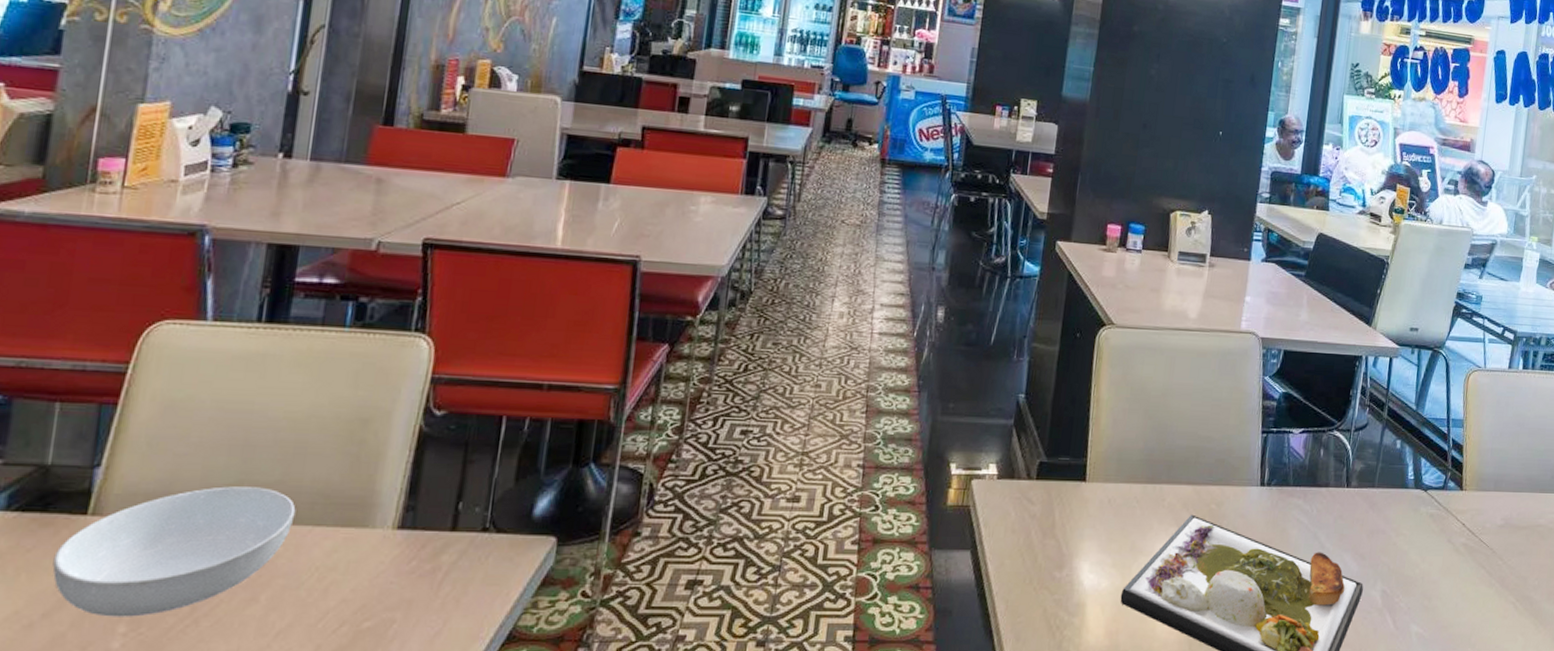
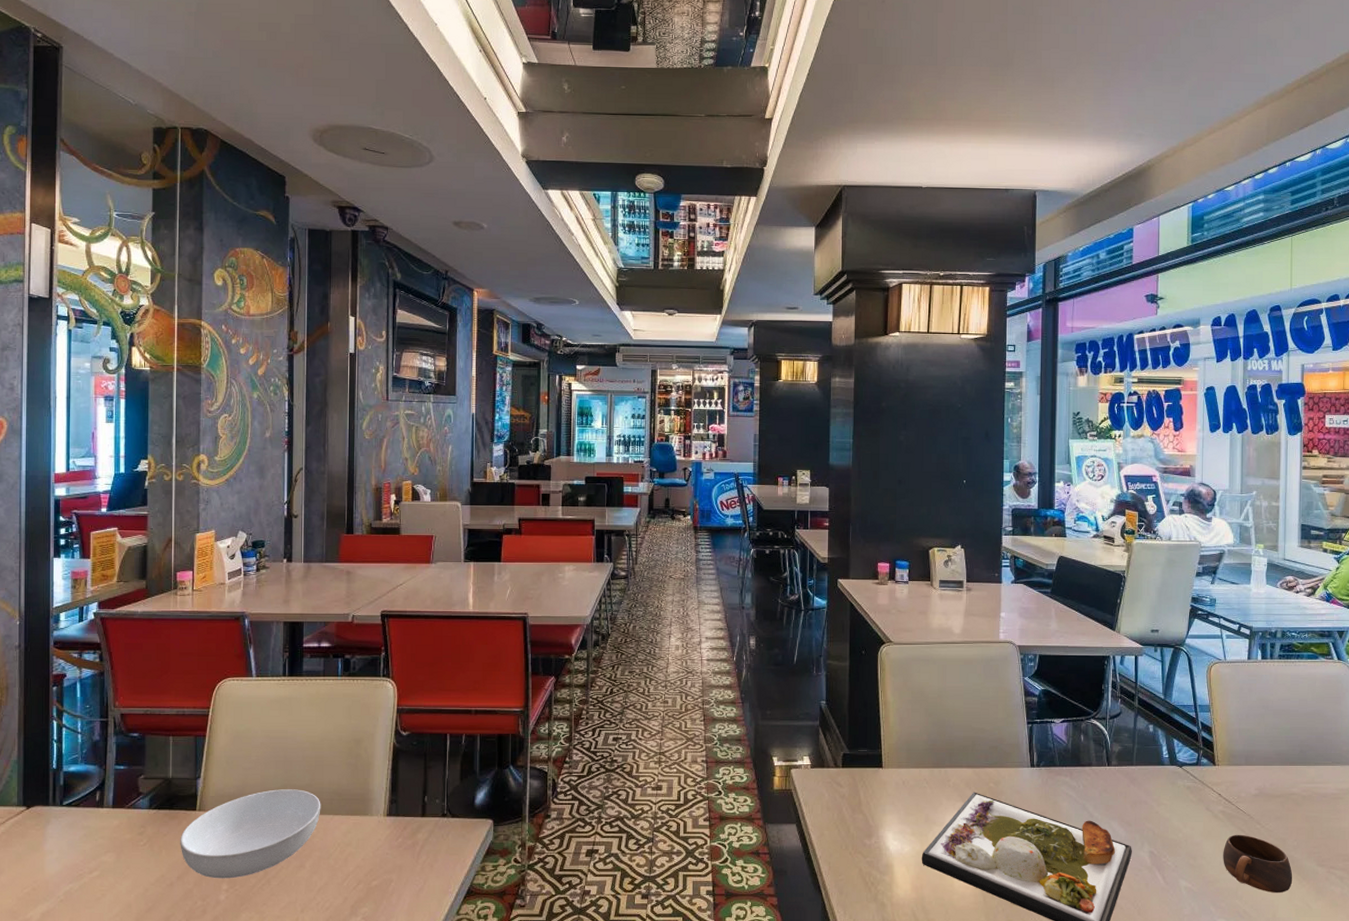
cup: none [1459,571,1530,639] -> present [1223,834,1293,892]

